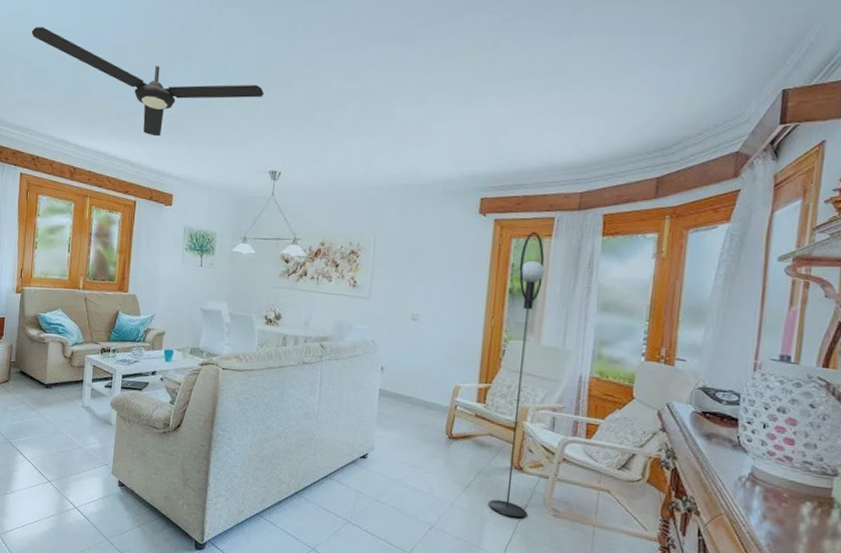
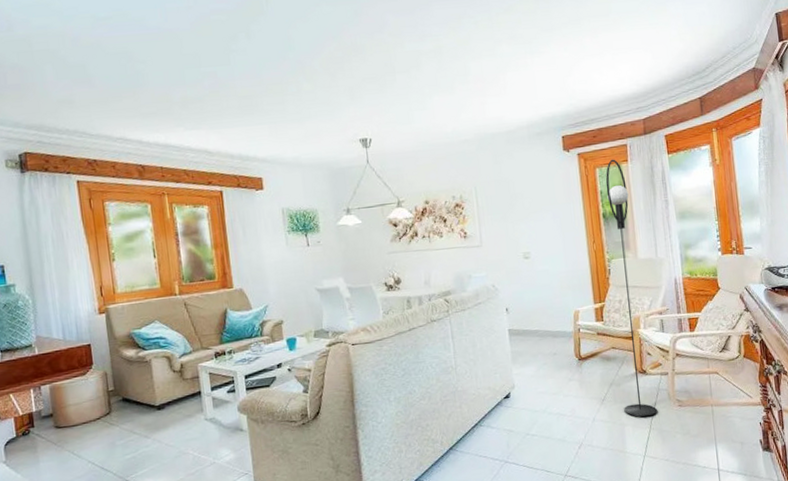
ceiling fan: present [31,26,265,137] -> none [58,16,339,121]

